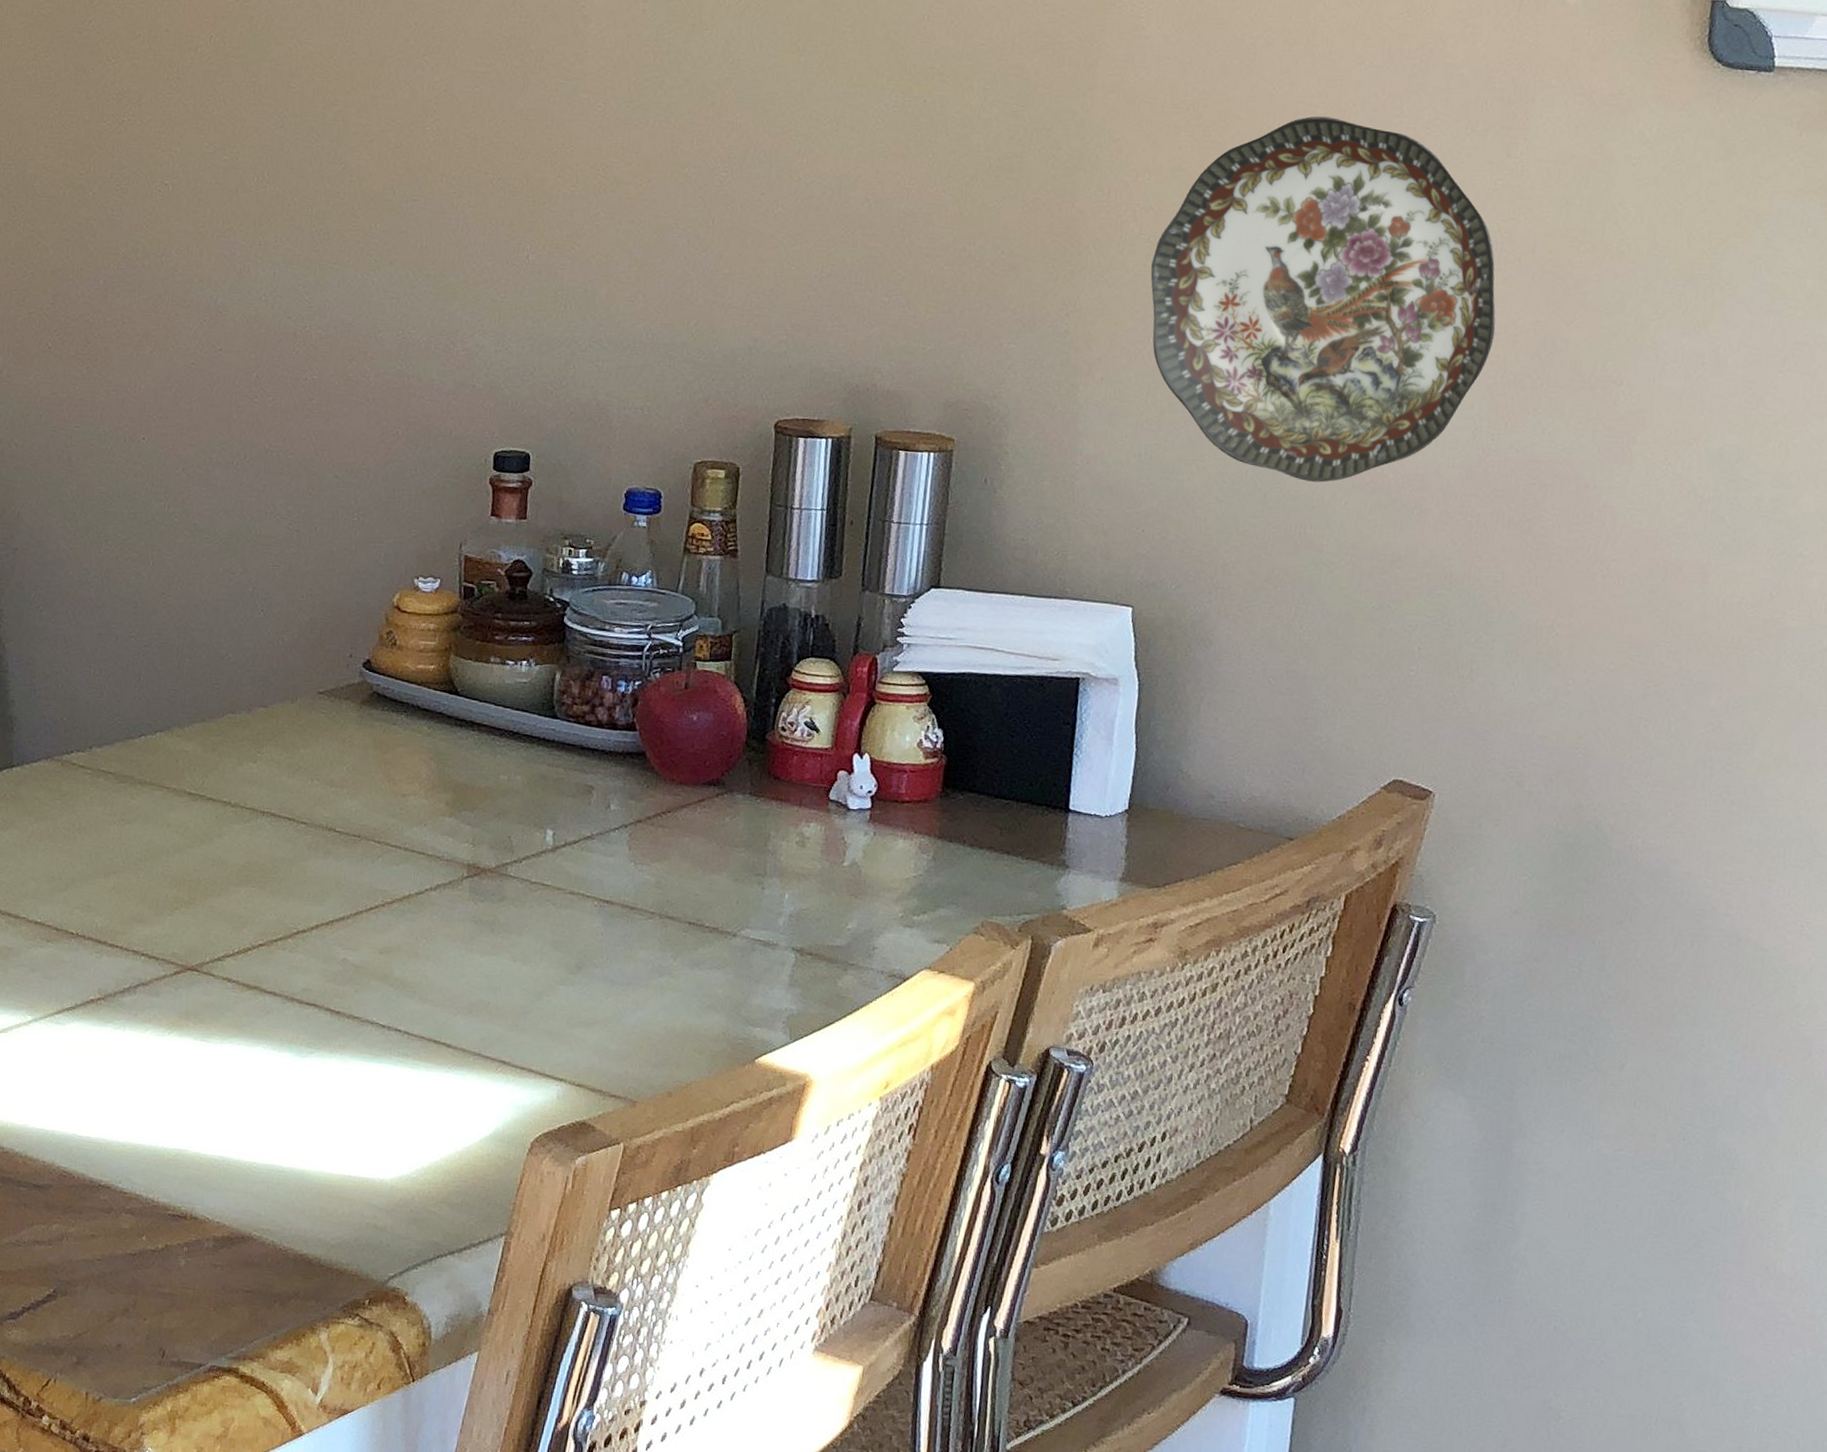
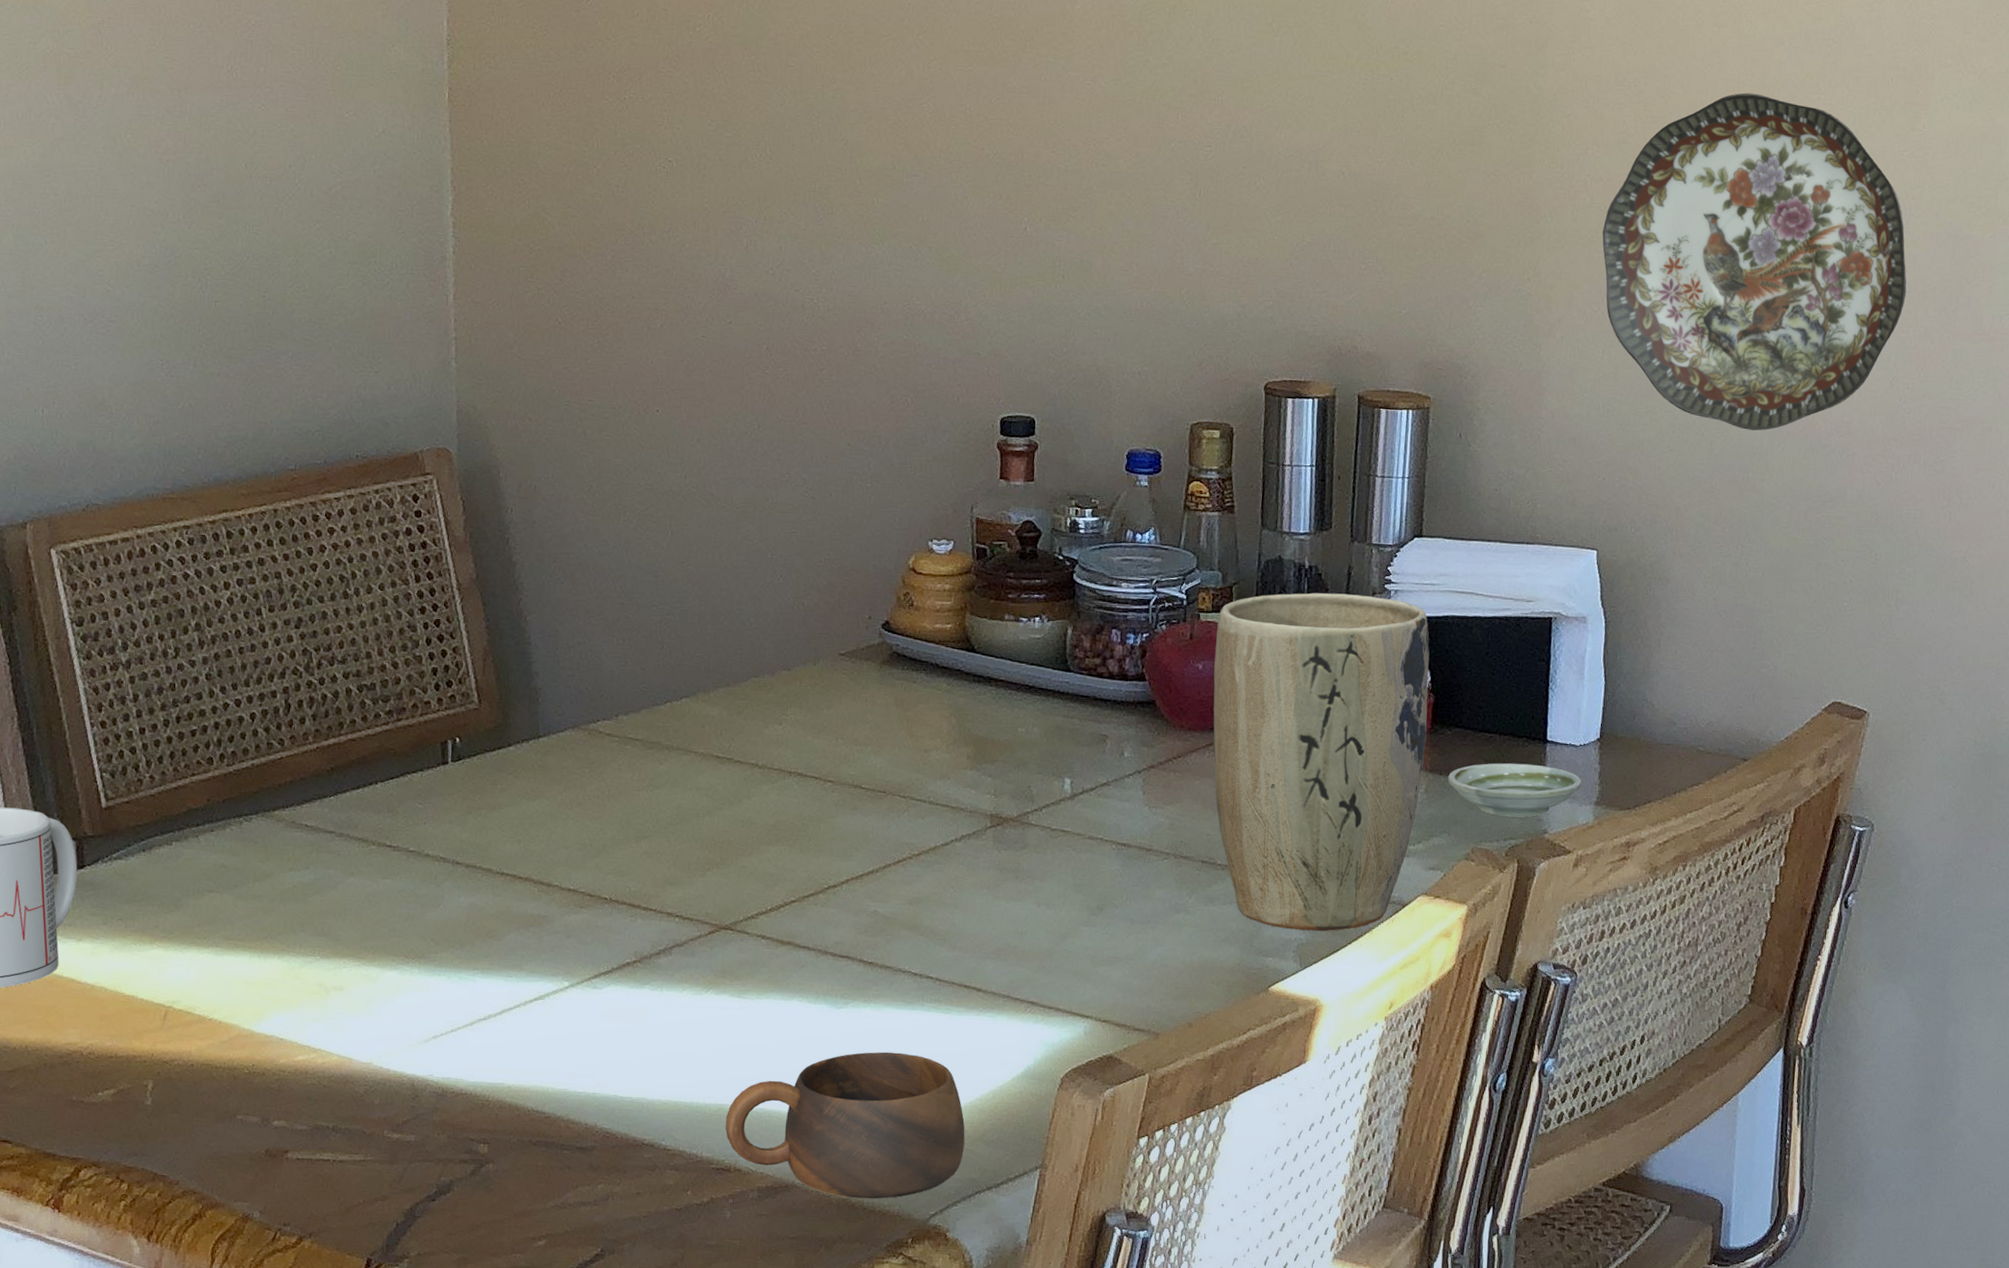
cup: none [182,1104,429,1257] -> present [725,1052,965,1199]
plant pot: none [705,643,944,1003] -> present [1213,592,1430,932]
saucer: none [958,831,1106,891] -> present [1448,763,1582,817]

